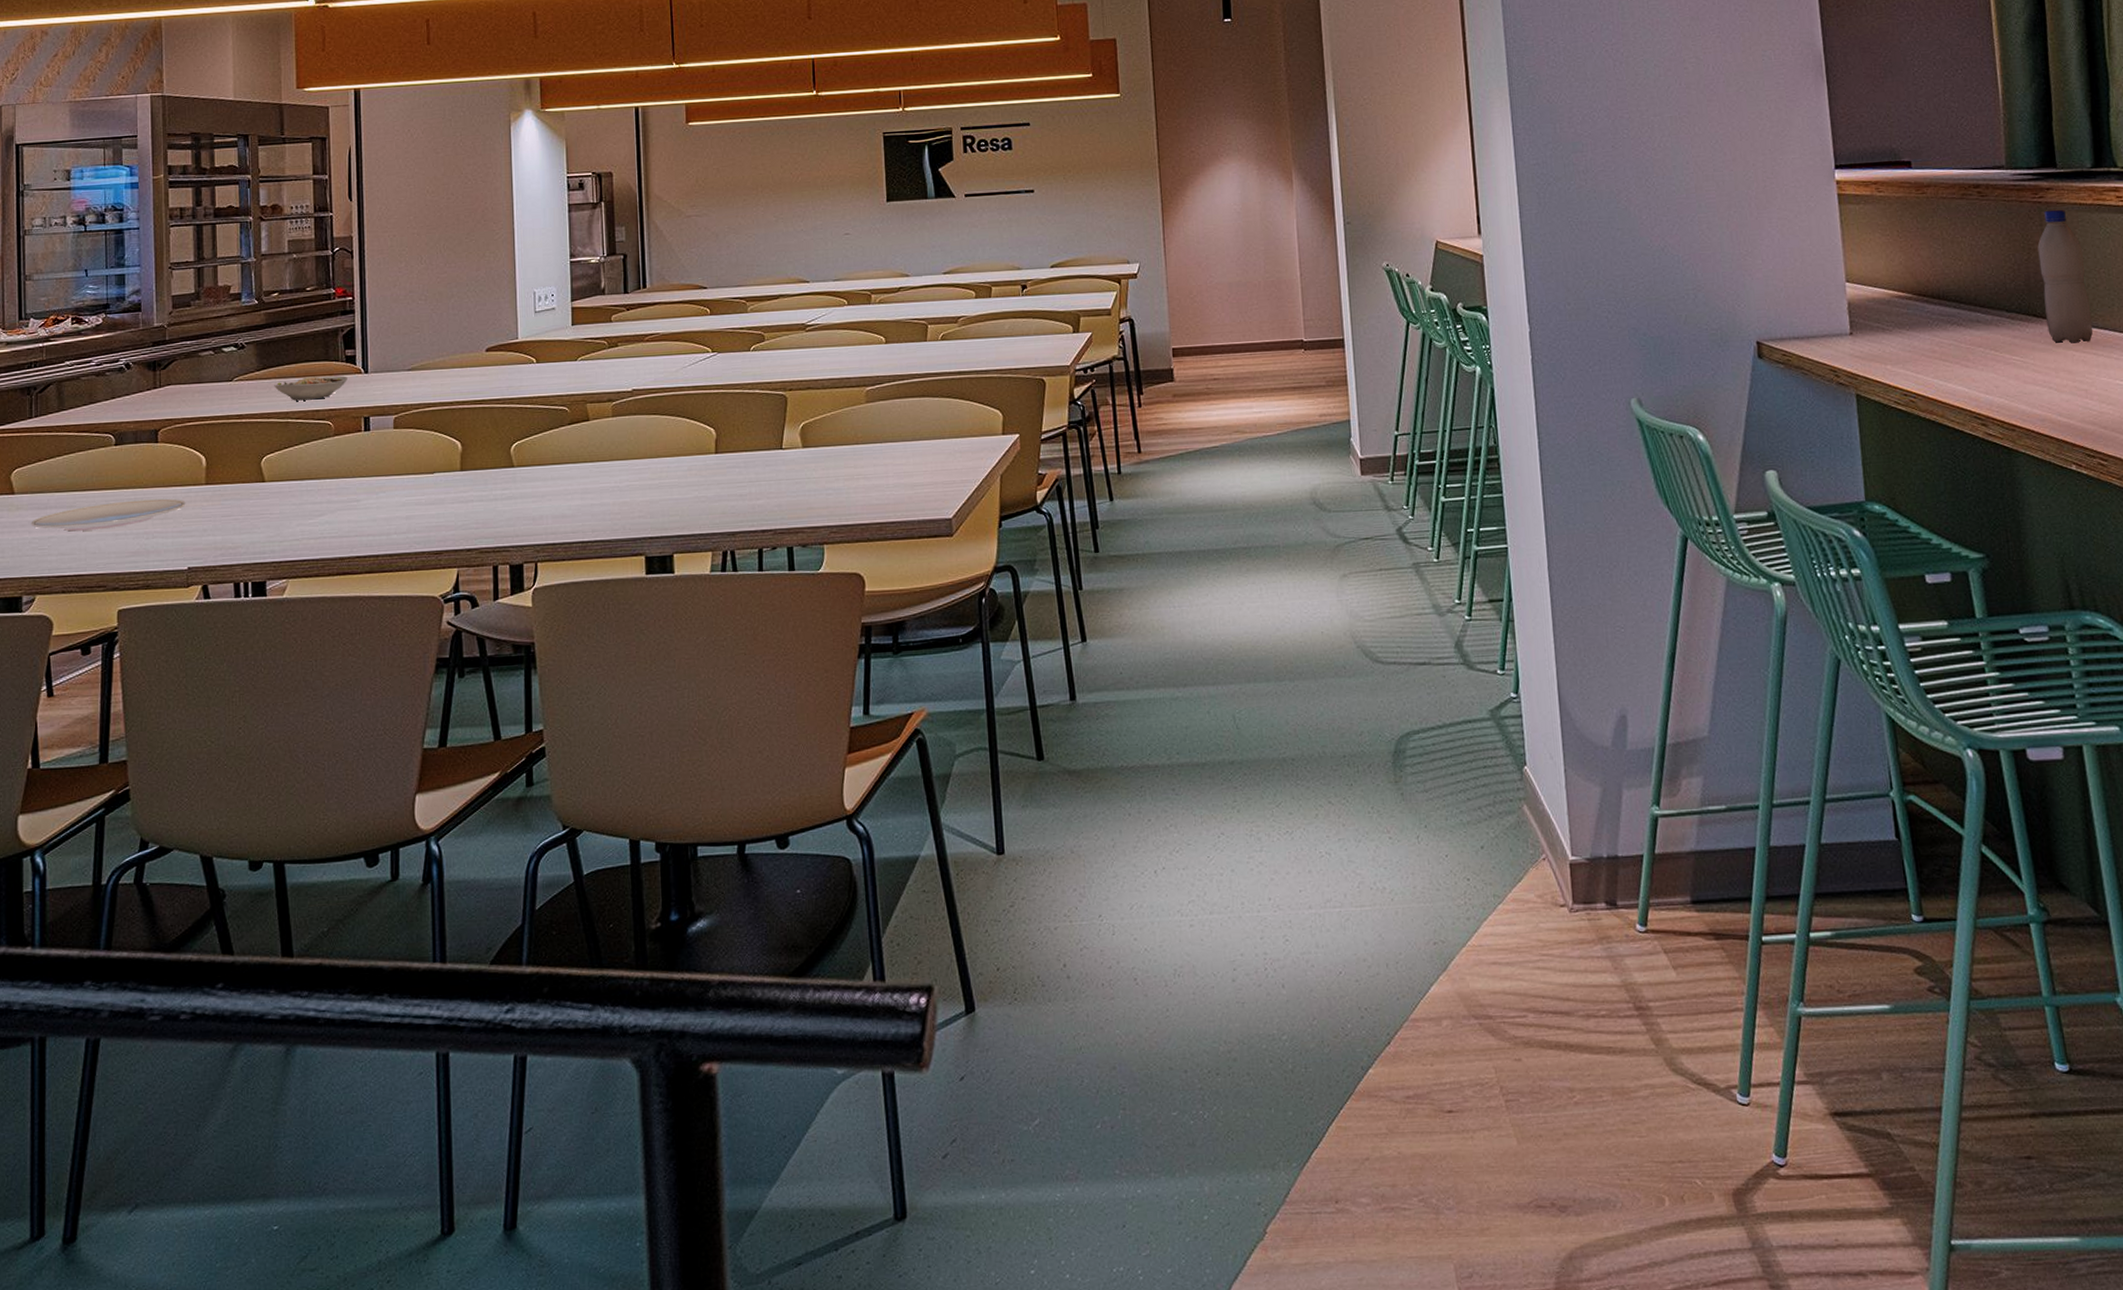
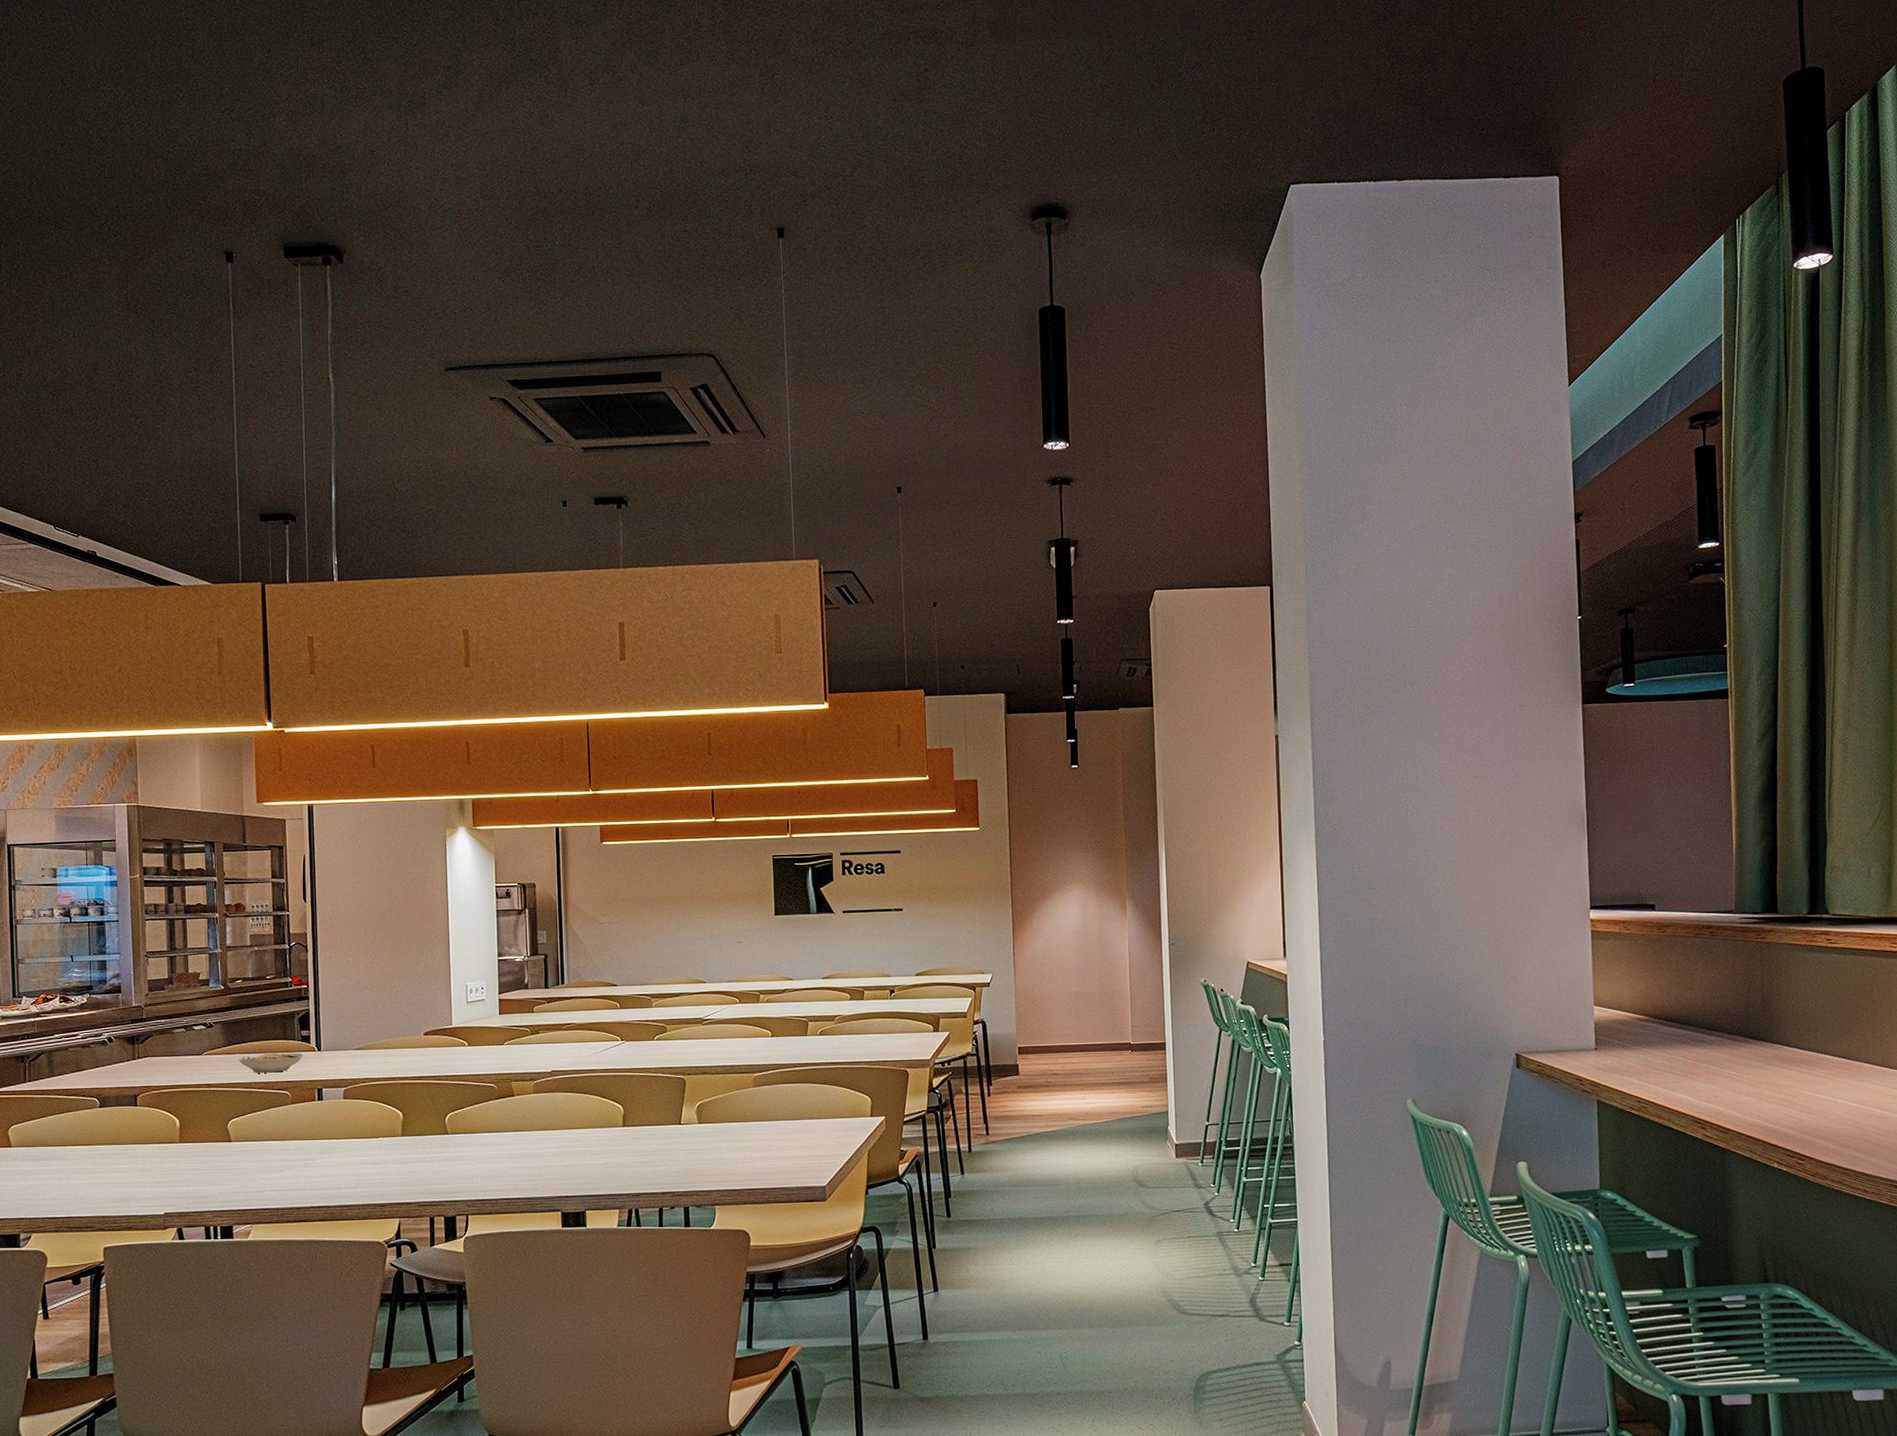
plate: present [31,498,186,532] -> none [26,1154,162,1180]
water bottle: present [2037,209,2093,343] -> none [1757,948,1800,1062]

